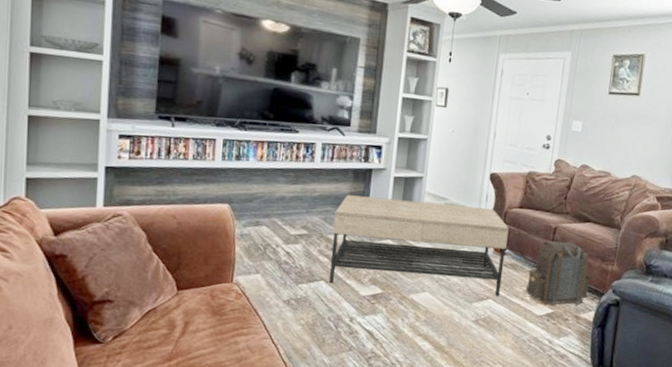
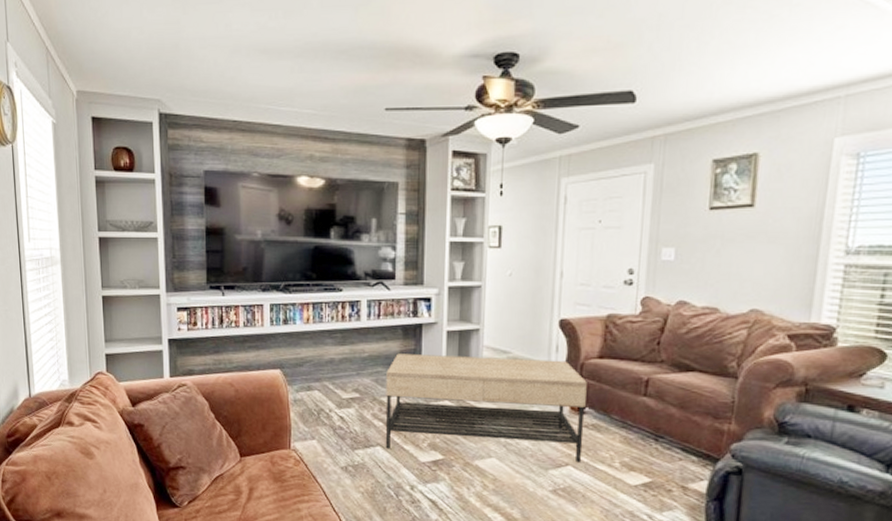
backpack: present [525,241,590,305] -> none [613,395,698,473]

